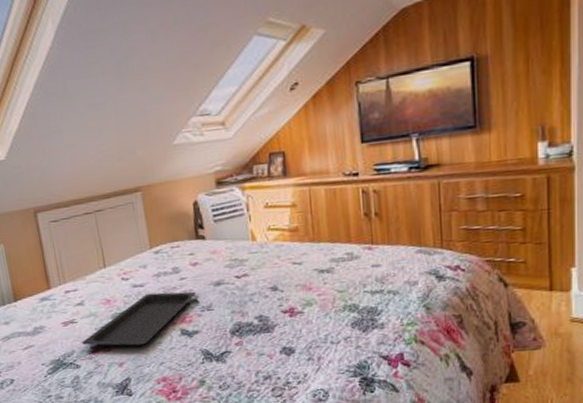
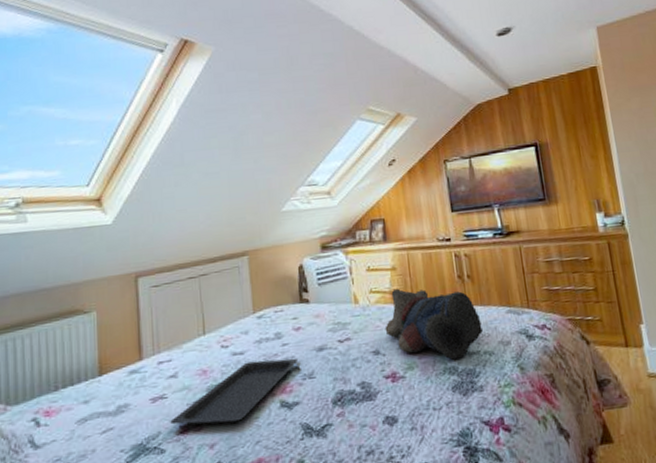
teddy bear: none [283,225,388,299] -> present [385,288,483,362]

